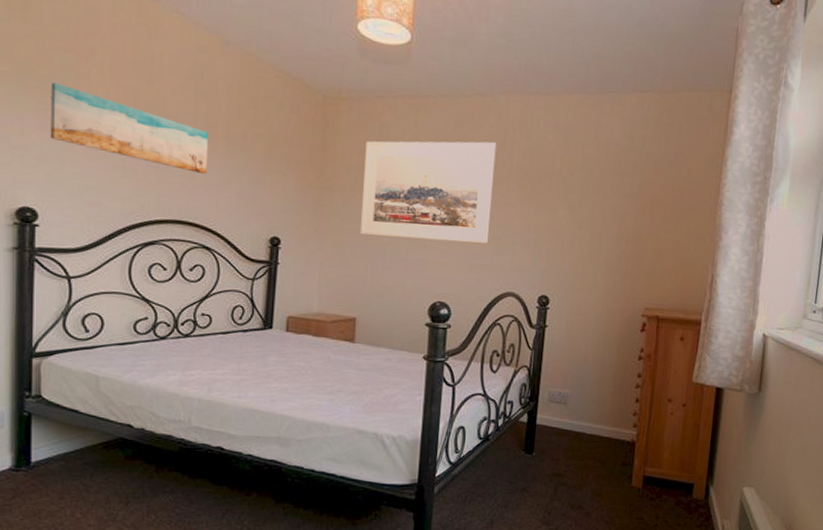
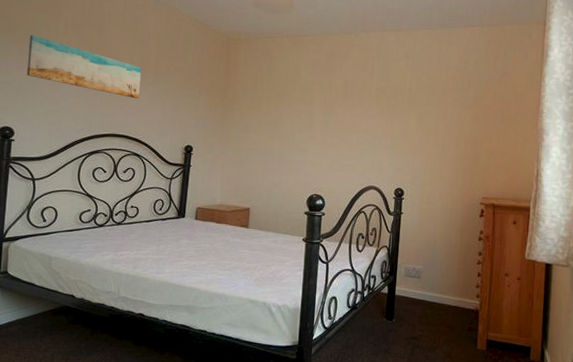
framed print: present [359,141,497,243] -> none [253,68,360,148]

